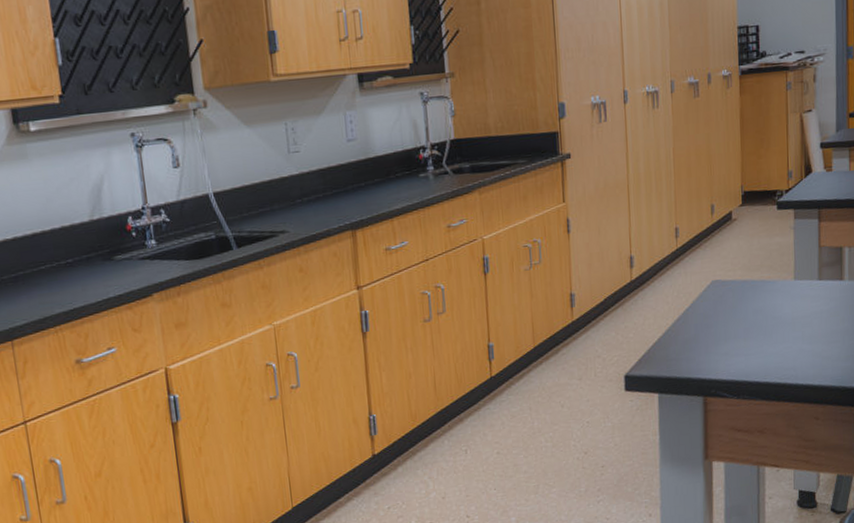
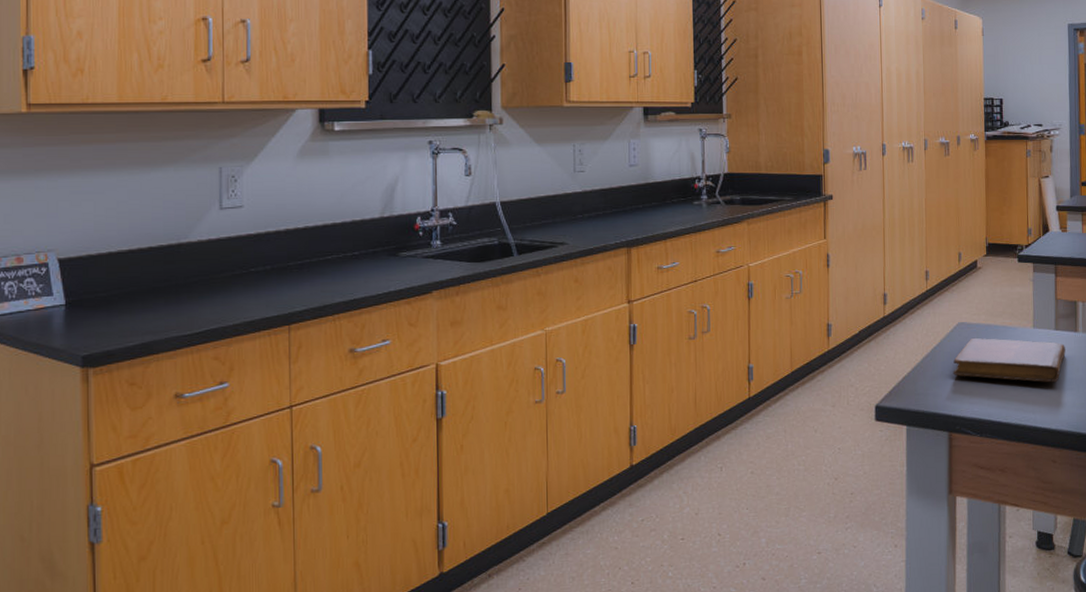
notebook: none [707,293,830,338] -> present [953,337,1066,382]

